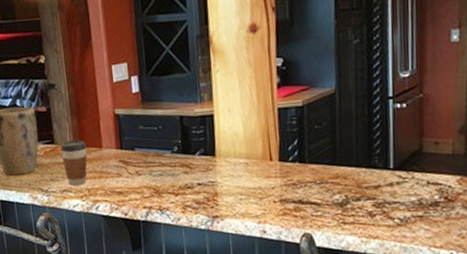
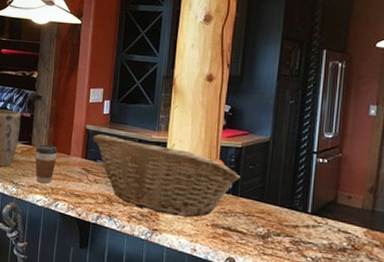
fruit basket: none [125,114,307,197] -> present [93,133,241,217]

